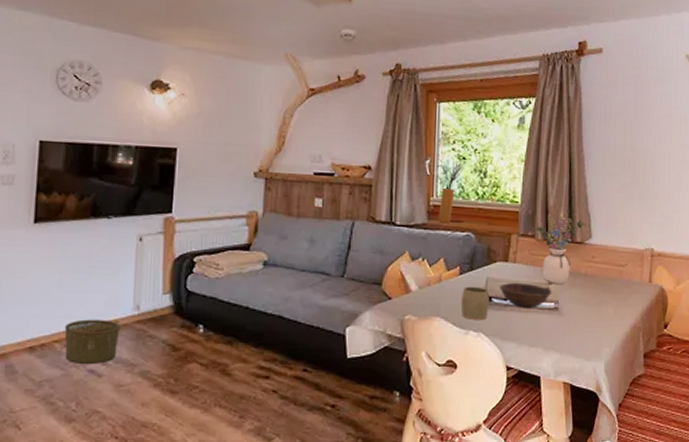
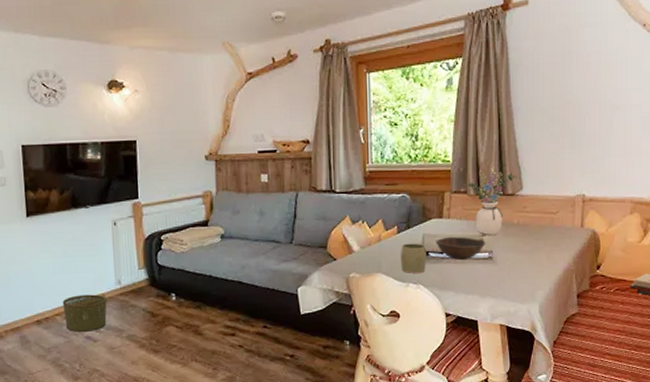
vase: present [438,160,466,225] -> none [374,127,397,188]

